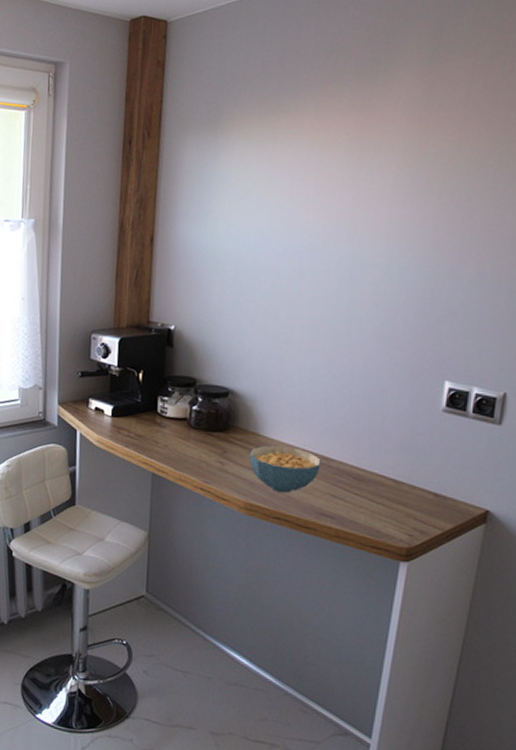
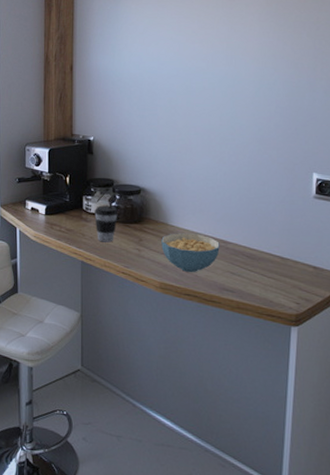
coffee cup: none [170,408,200,453] -> present [94,205,118,243]

